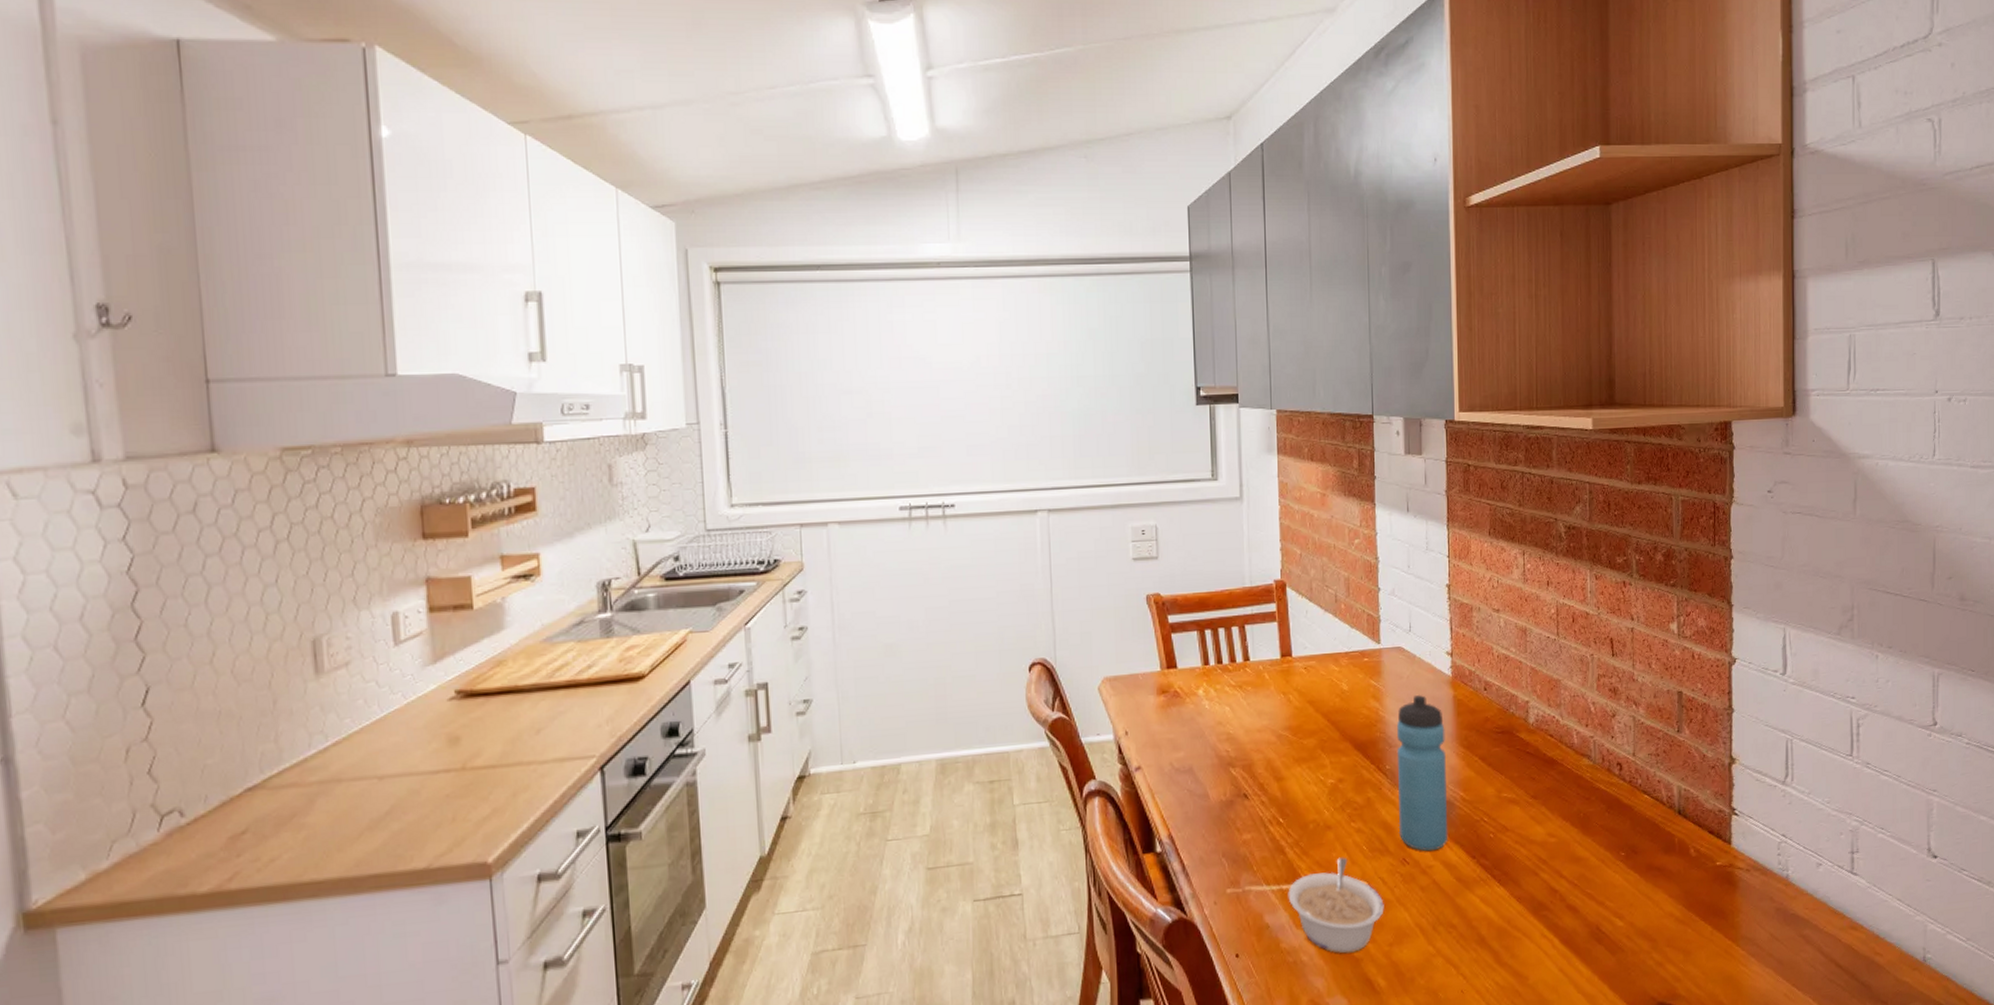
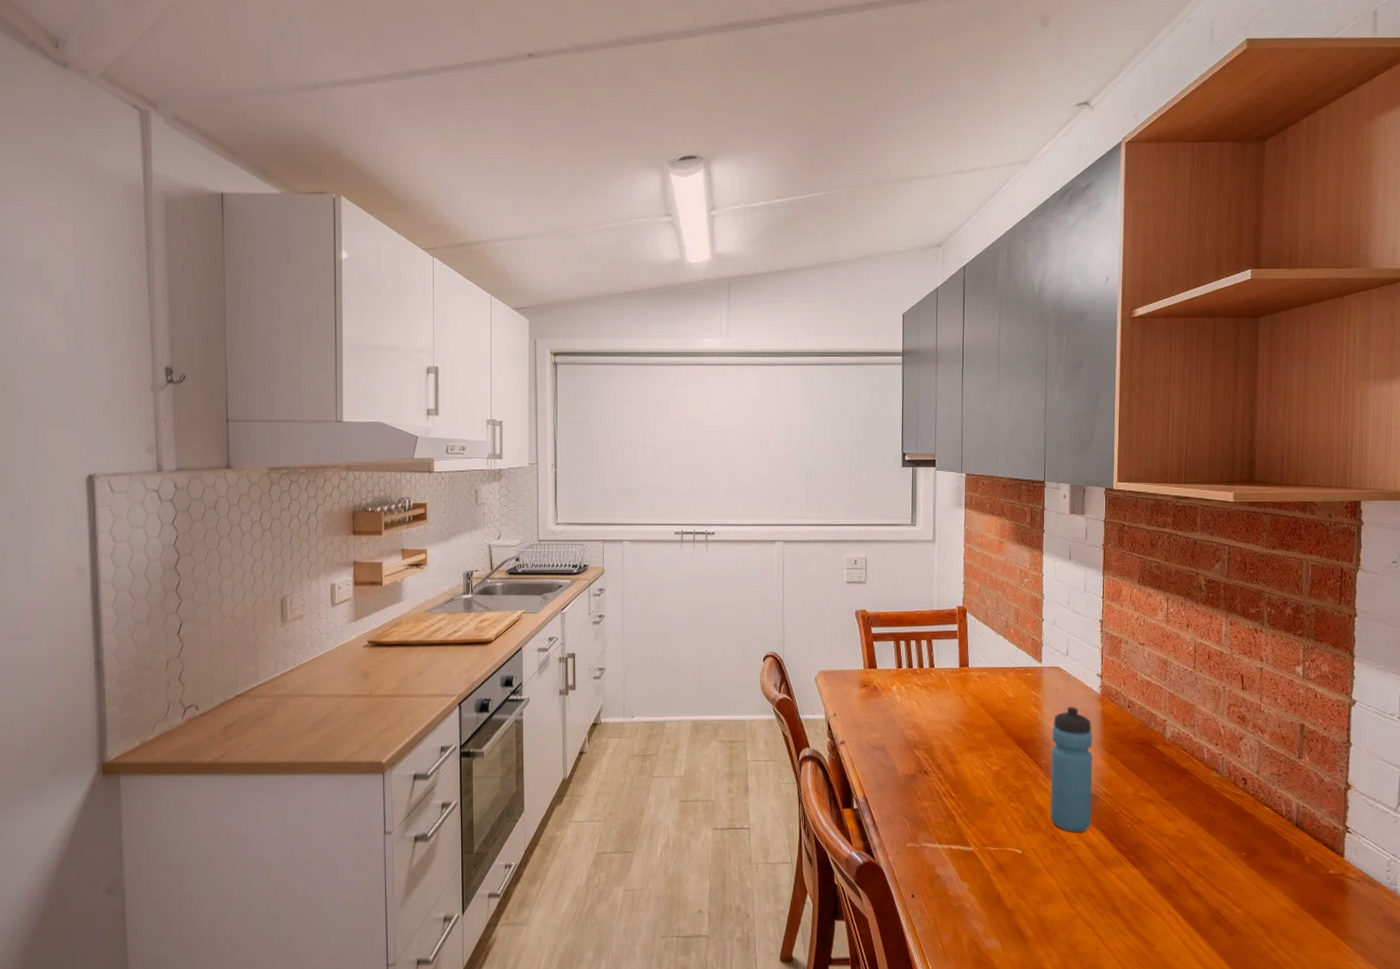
legume: present [1288,857,1384,954] -> none [956,829,1035,906]

